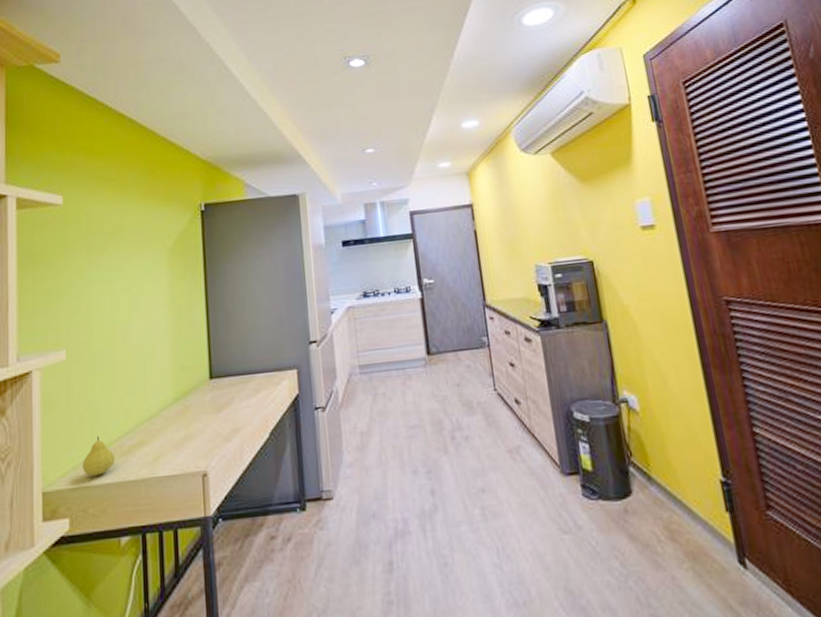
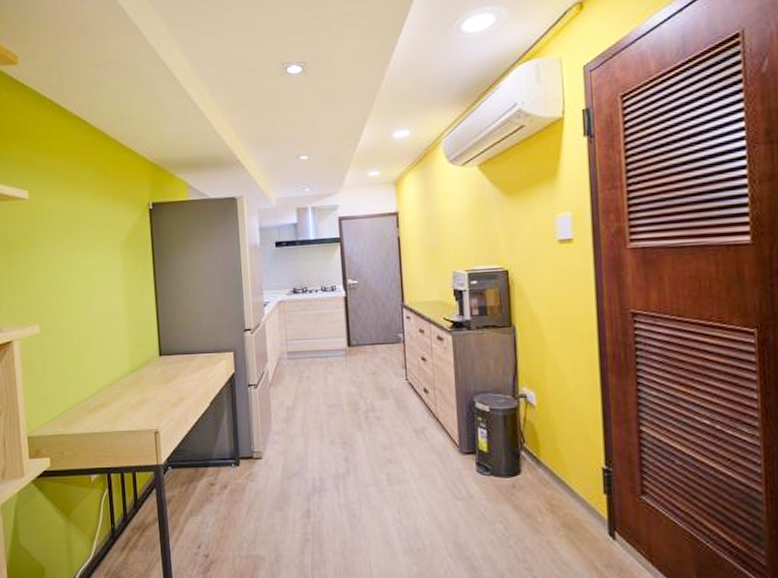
fruit: present [82,436,115,476] -> none [57,396,84,427]

